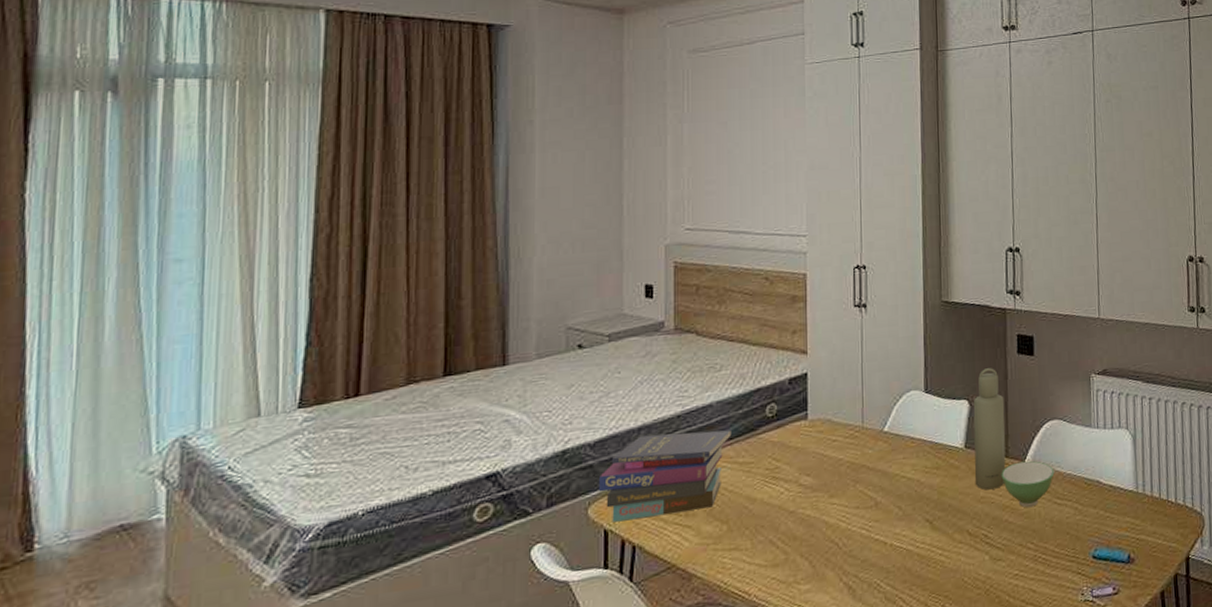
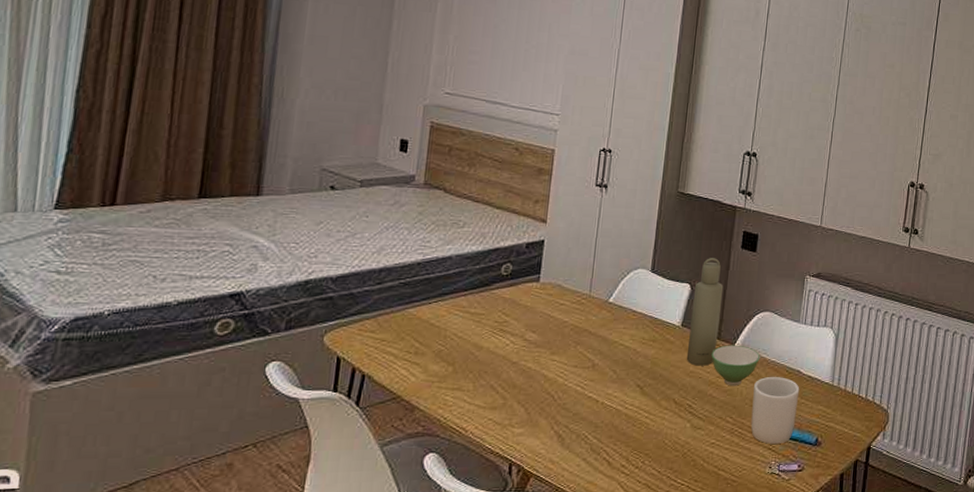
books: present [598,430,732,523] -> none [335,277,467,351]
mug: none [1052,490,1103,568] -> present [750,376,800,445]

